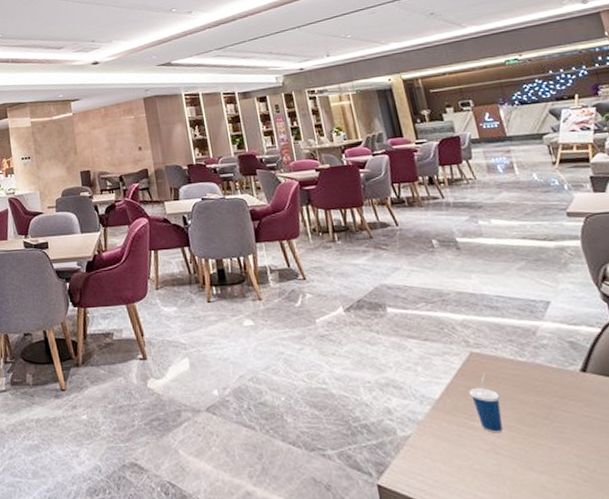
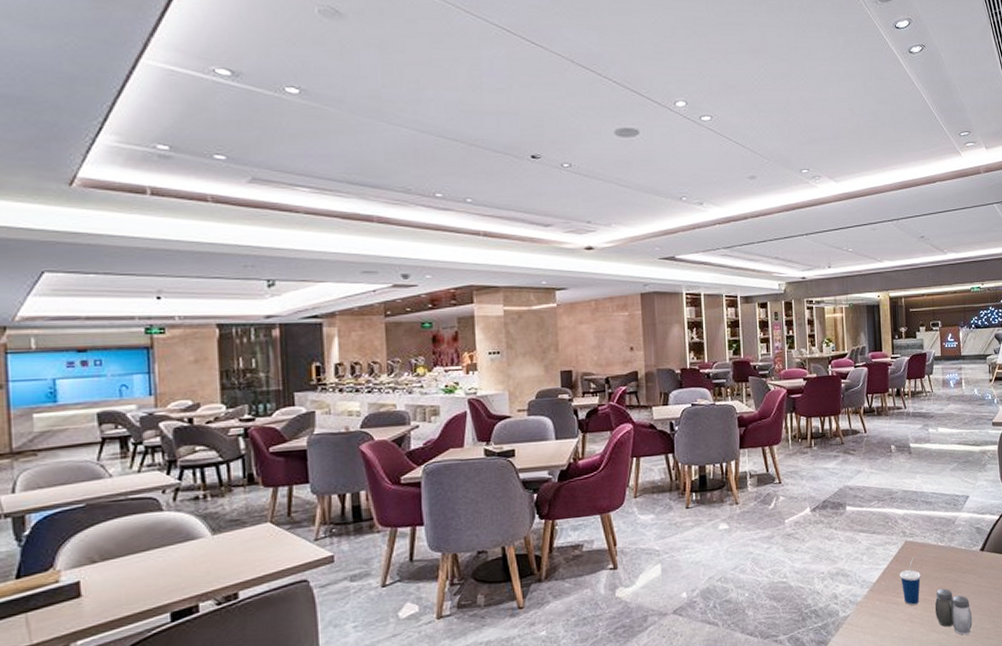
salt and pepper shaker: none [525,415,589,480] -> present [935,588,973,635]

